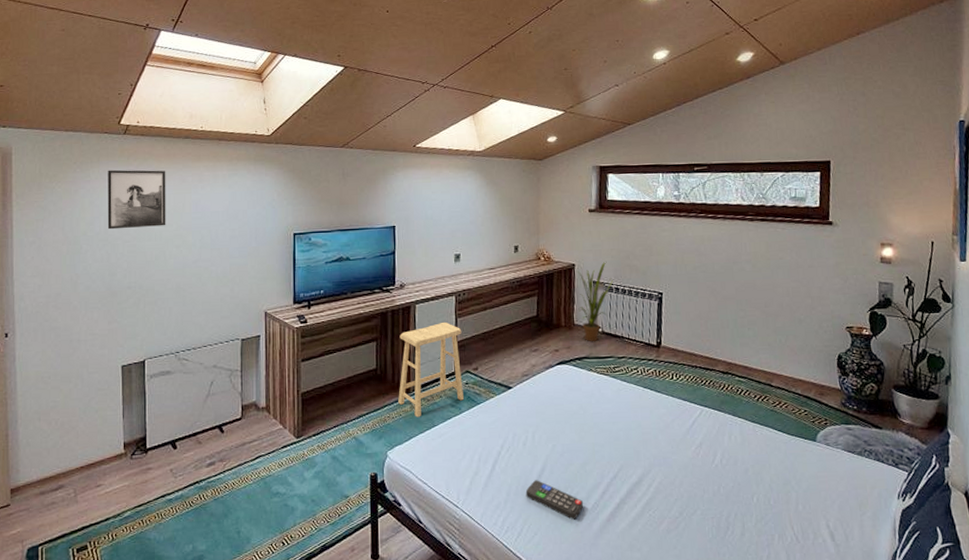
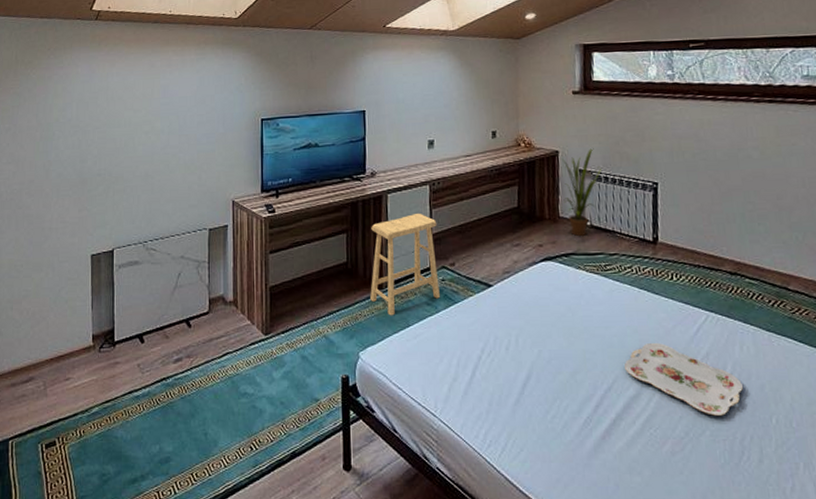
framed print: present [107,169,166,230] -> none [79,55,136,116]
remote control: present [525,480,584,520] -> none [509,389,575,436]
serving tray: none [629,435,730,497] -> present [624,342,743,416]

